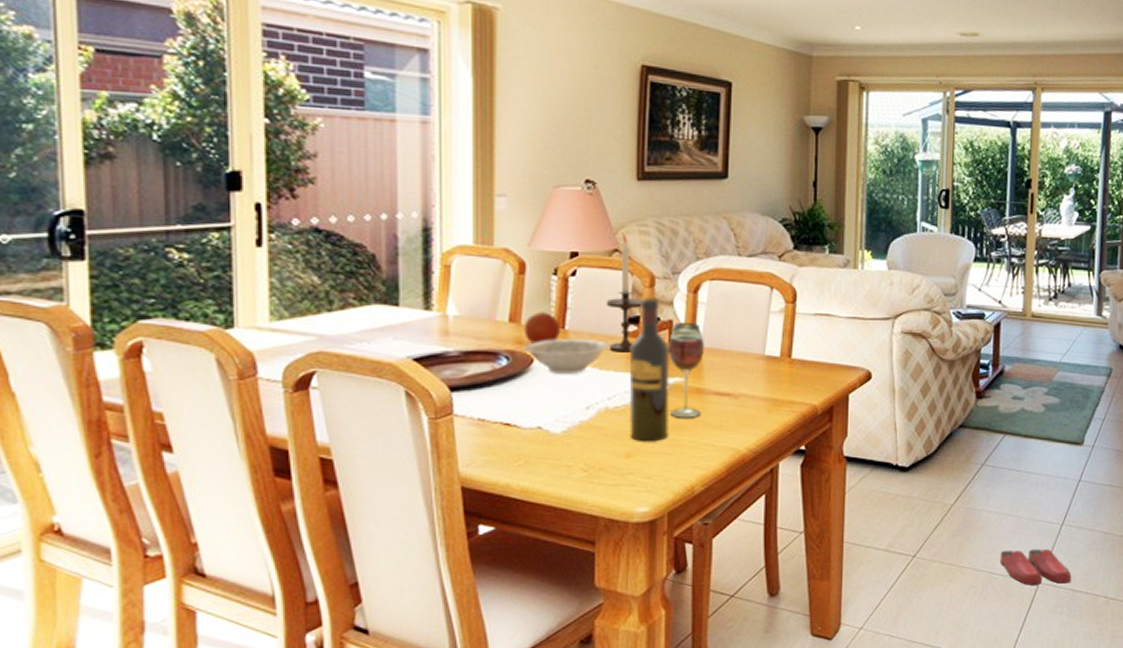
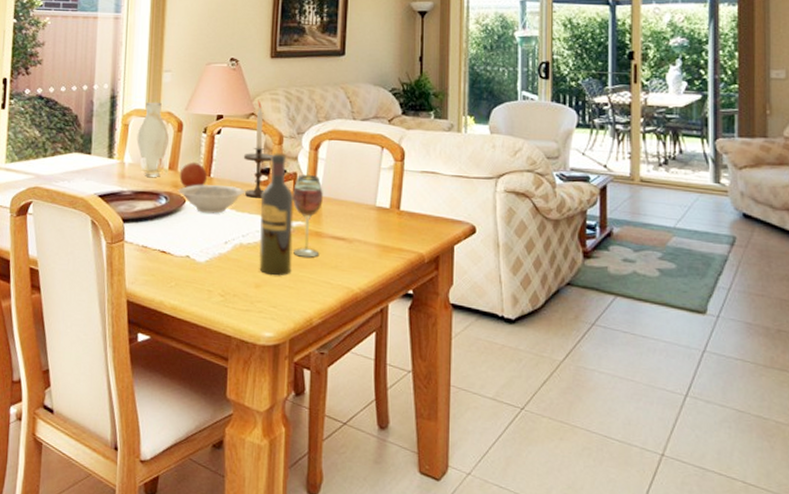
vase: none [463,235,507,332] -> present [136,102,169,177]
slippers: present [1000,548,1072,585] -> none [616,414,701,460]

